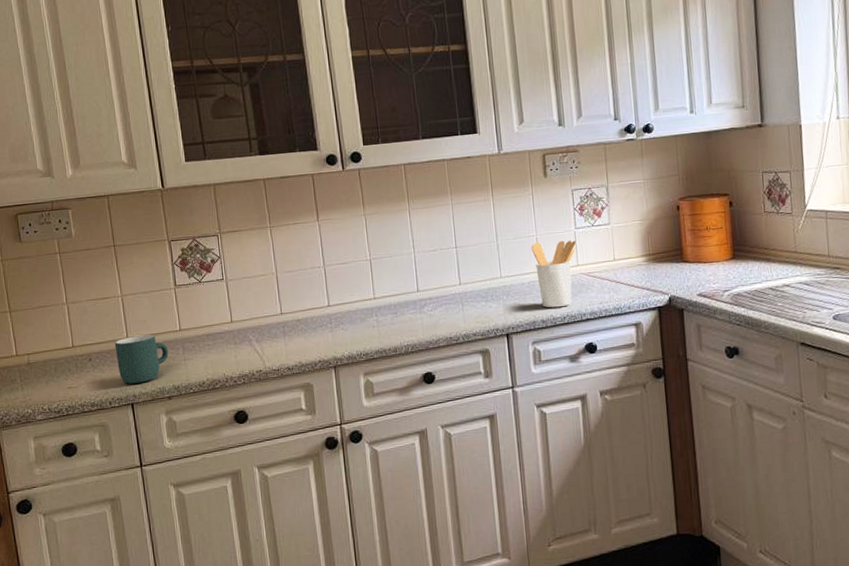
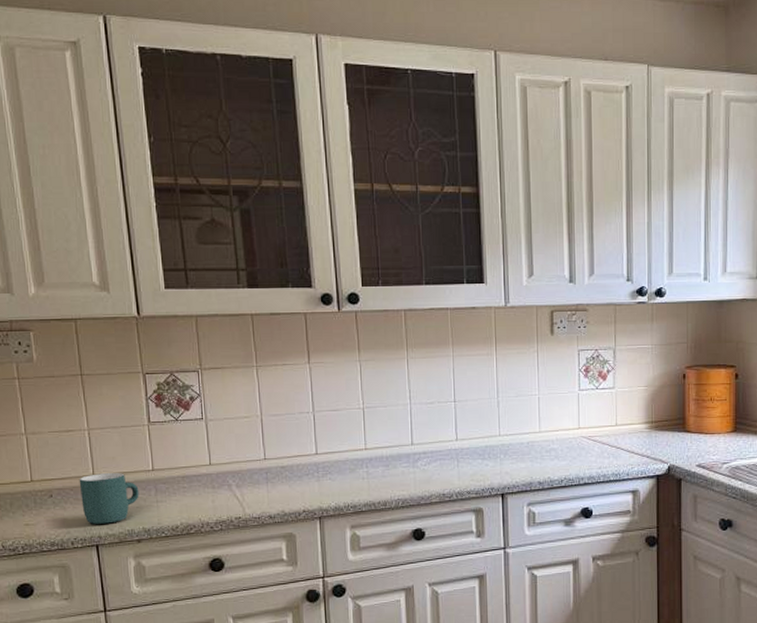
utensil holder: present [531,240,577,308] -> none [532,401,579,470]

